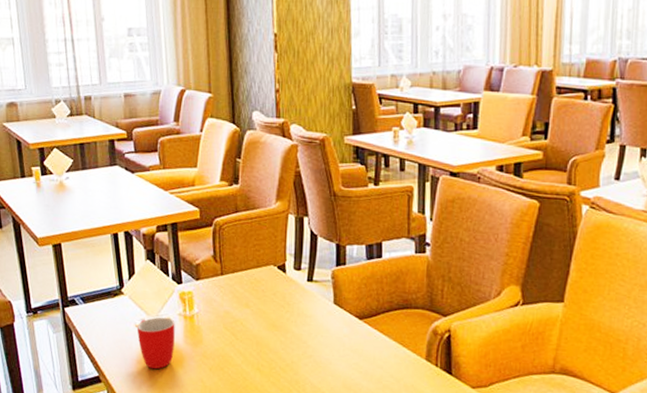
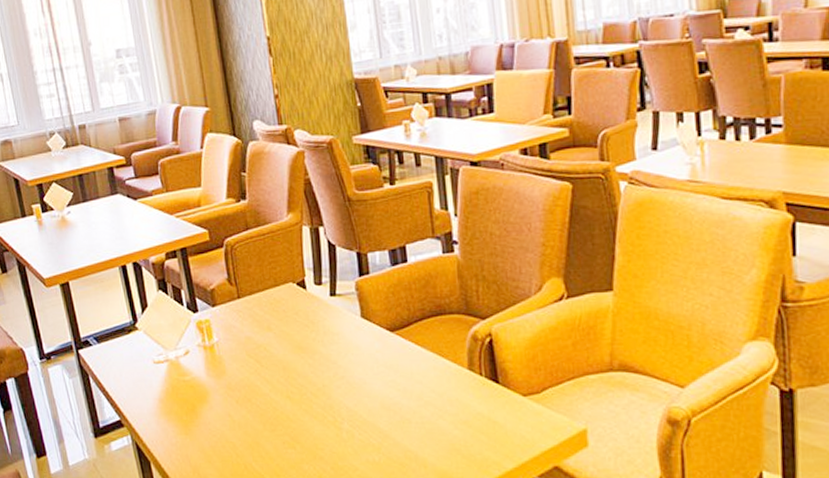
mug: present [136,317,175,370] -> none [155,350,197,407]

